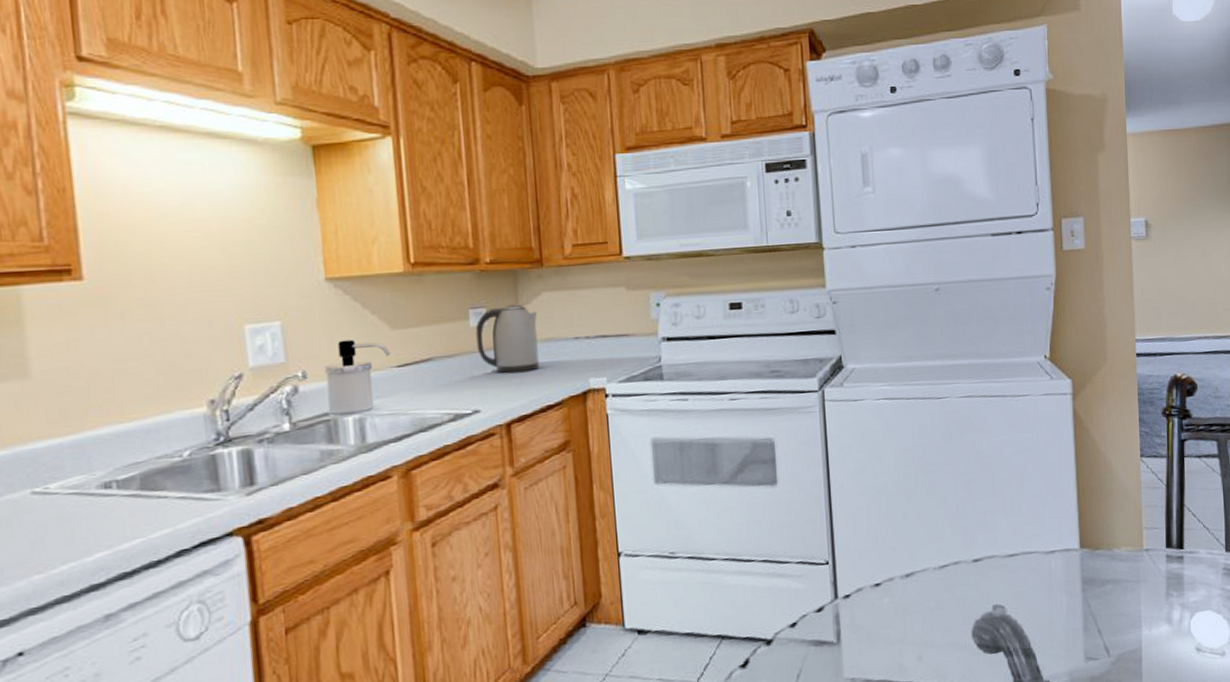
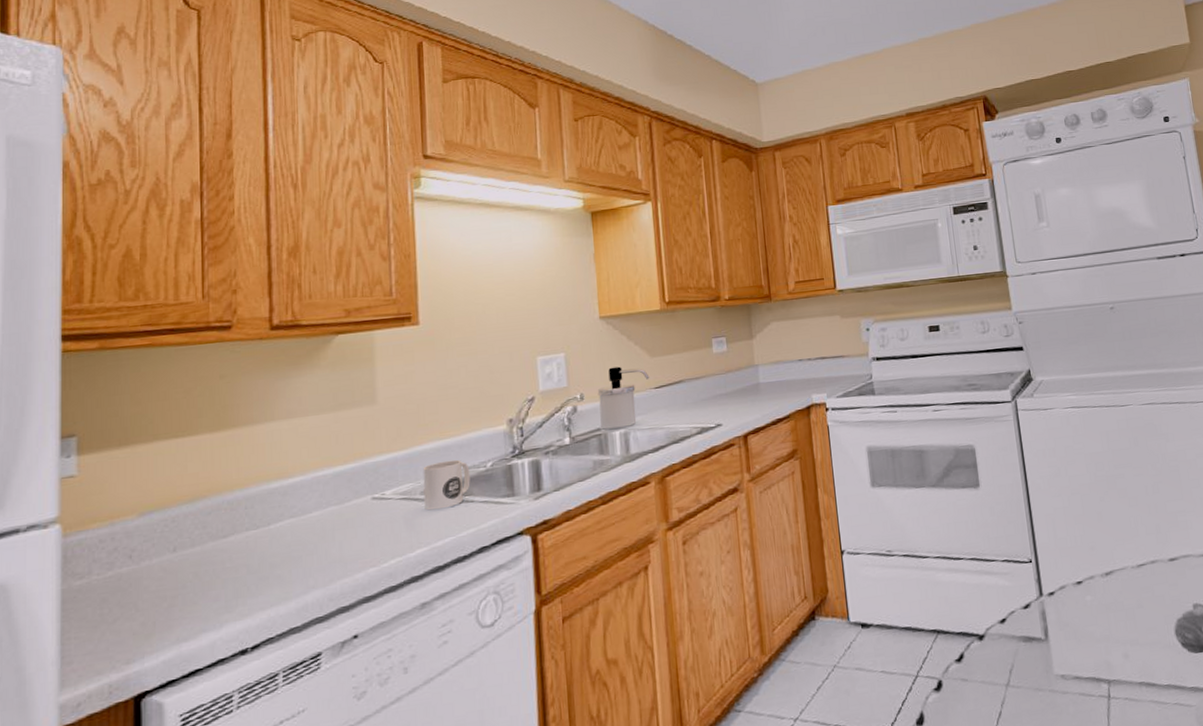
mug: none [98,447,163,508] -> present [423,459,471,511]
kettle: present [475,304,539,374] -> none [717,333,770,392]

